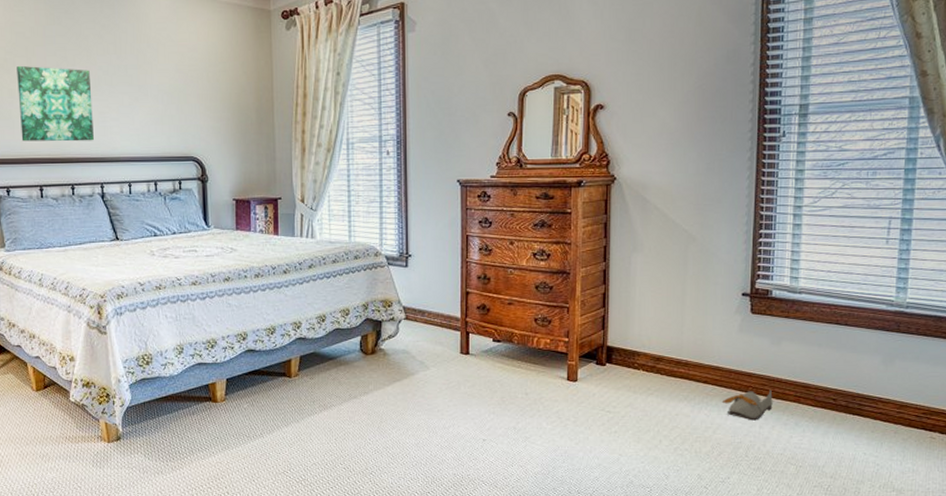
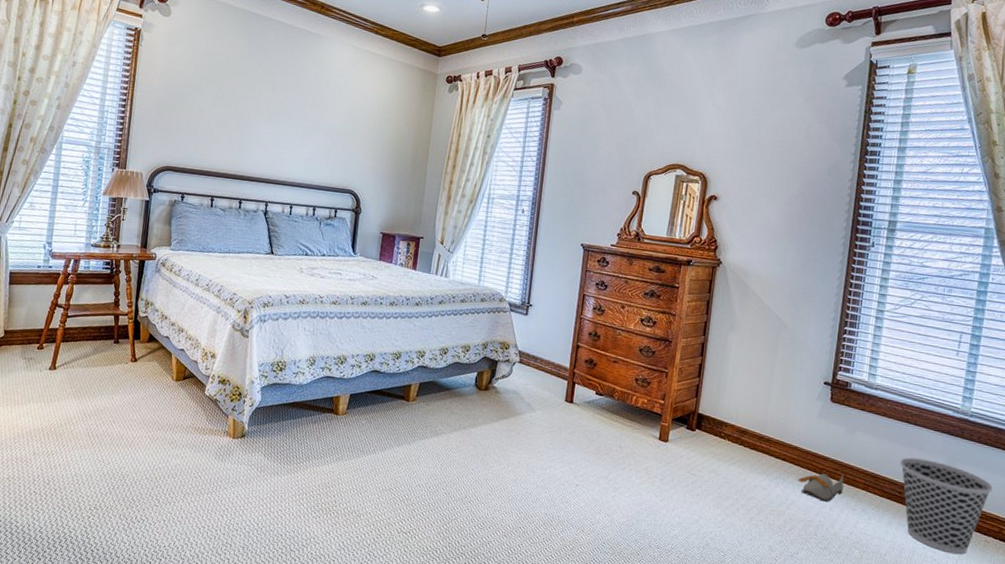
wall art: present [17,65,94,142] -> none [202,89,272,164]
wastebasket: none [832,361,936,456] -> present [899,457,993,555]

